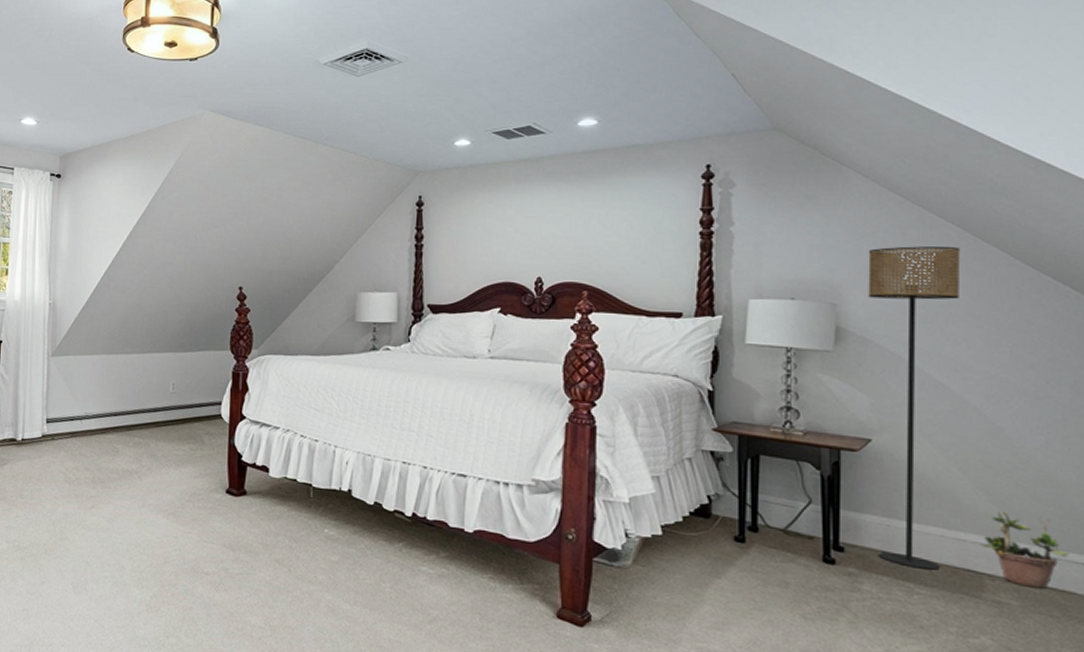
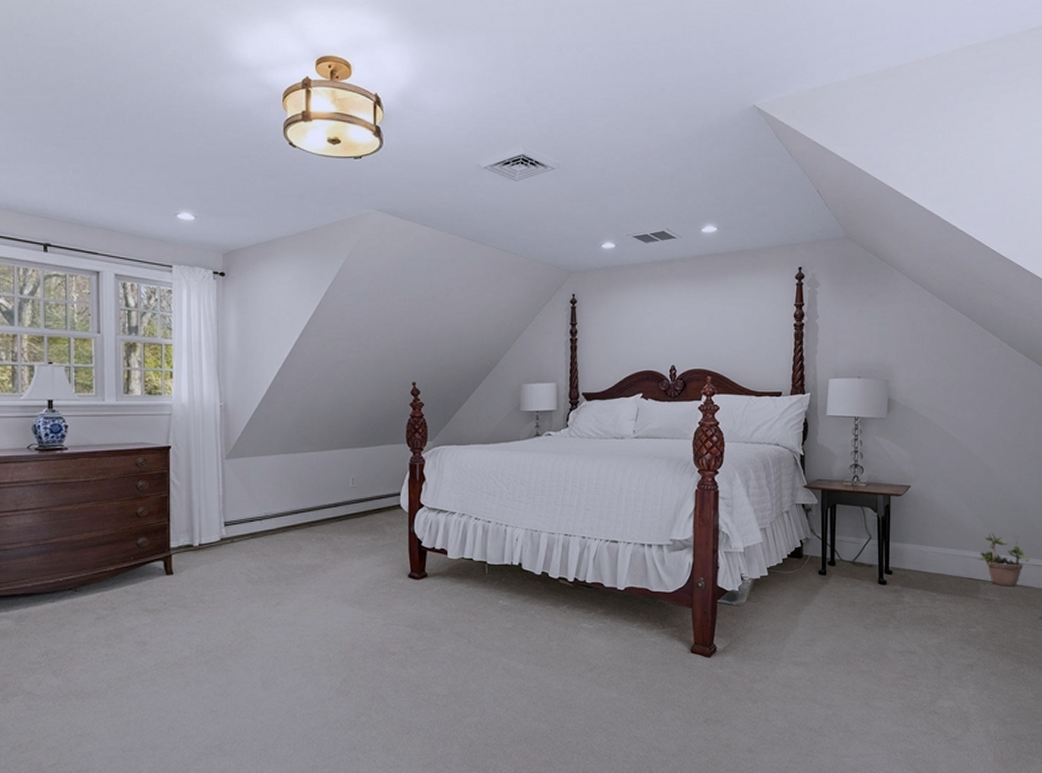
floor lamp: present [868,246,961,570] -> none [910,333,969,581]

